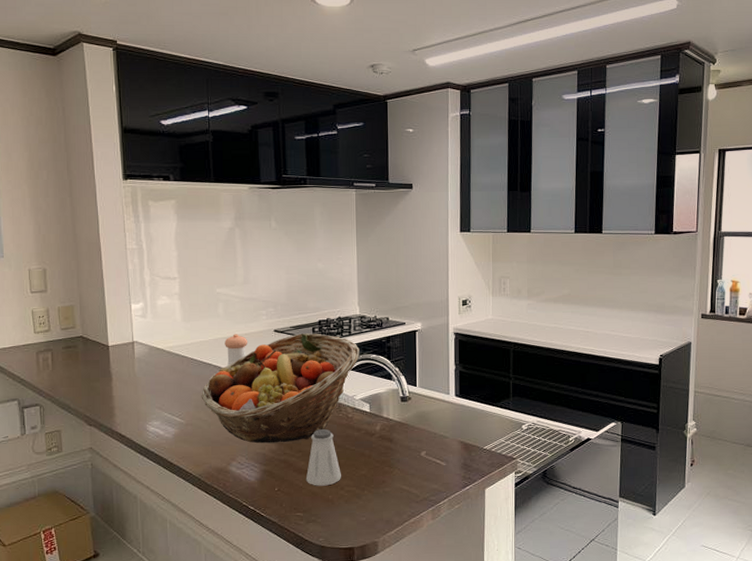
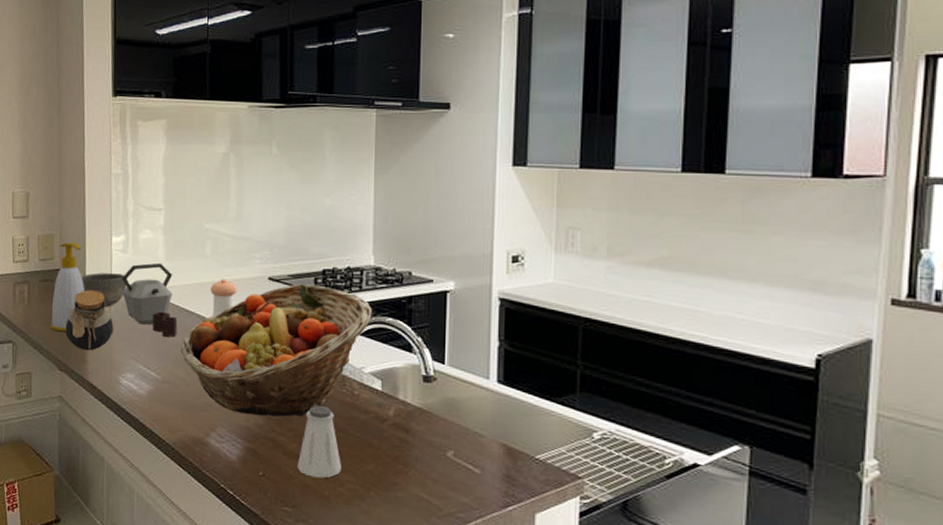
soap bottle: none [76,311,108,392] -> present [50,242,85,332]
jar: none [92,352,138,406] -> present [65,290,113,351]
bowl: none [103,336,147,366] -> present [81,273,126,307]
kettle: none [142,324,197,387] -> present [121,262,178,337]

